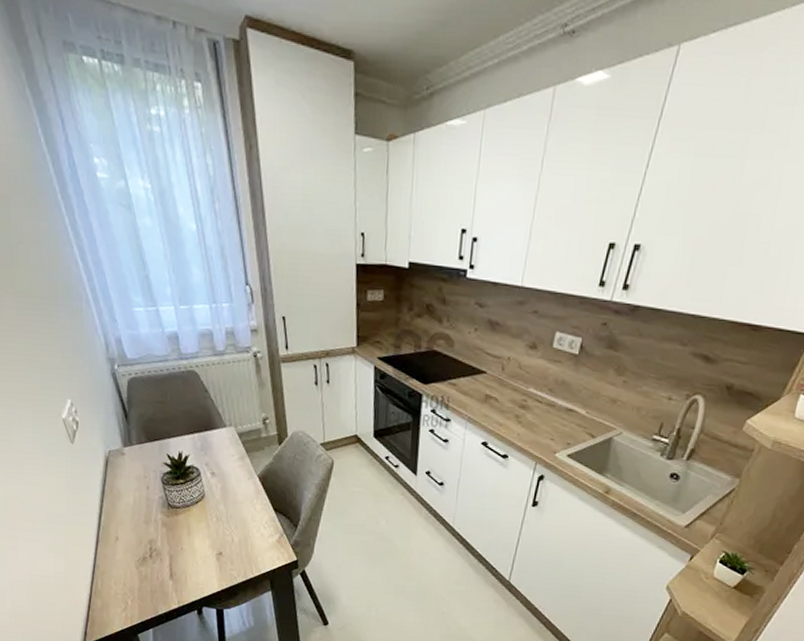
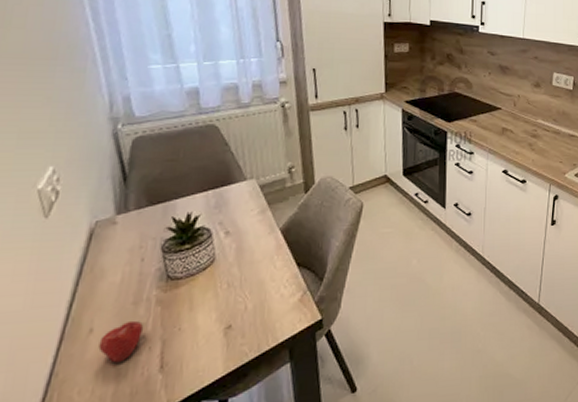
fruit: none [124,535,155,567] -> present [98,320,144,363]

